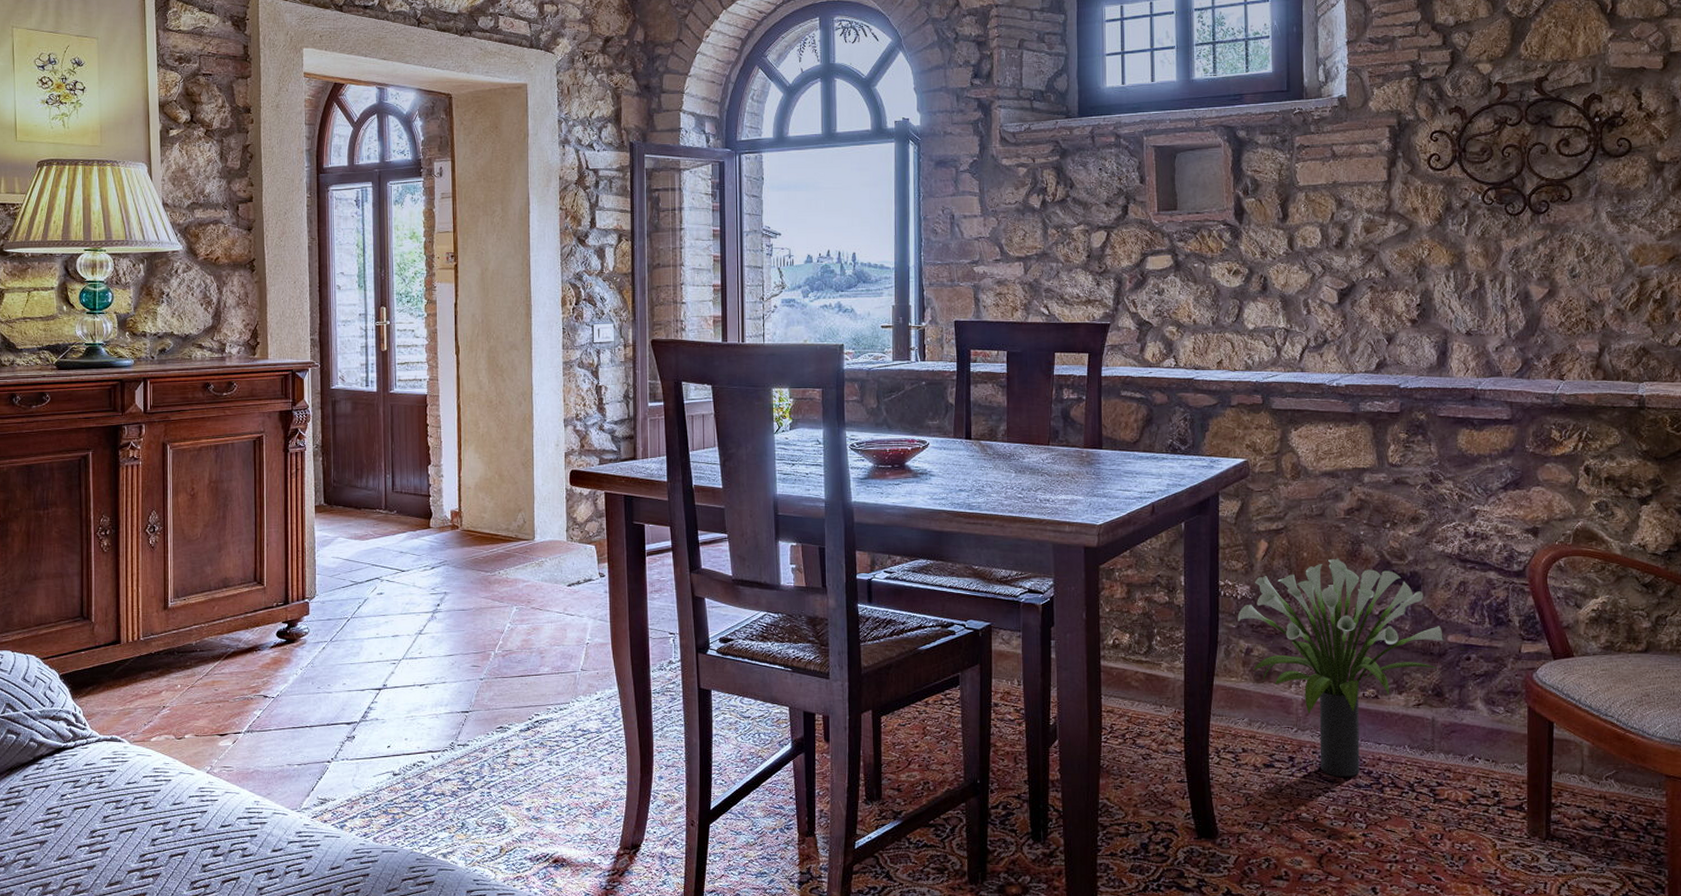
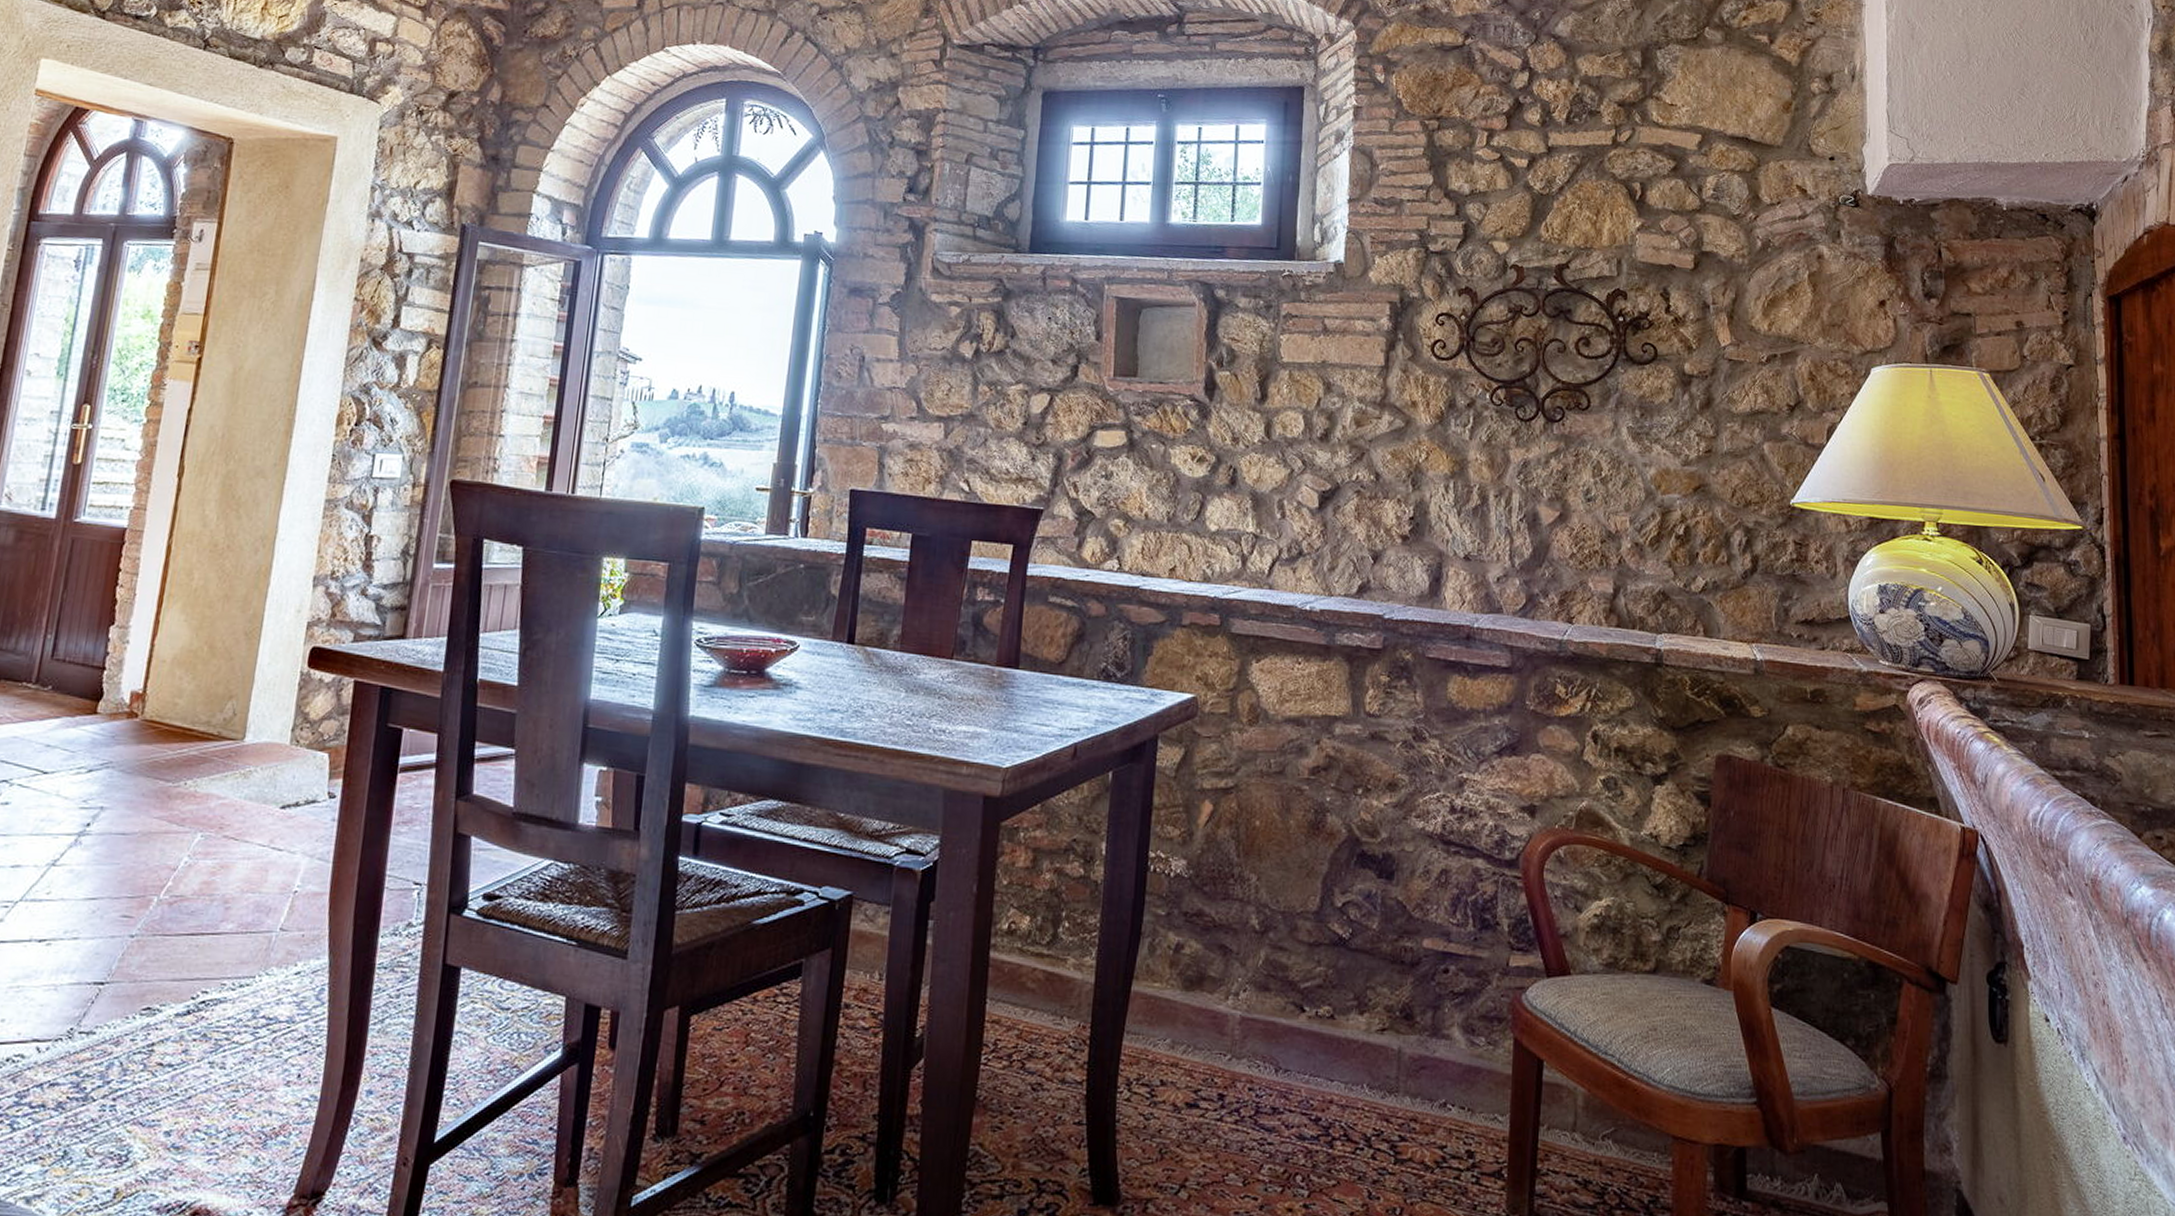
potted plant: present [1237,558,1443,778] -> none [1167,830,1418,1126]

